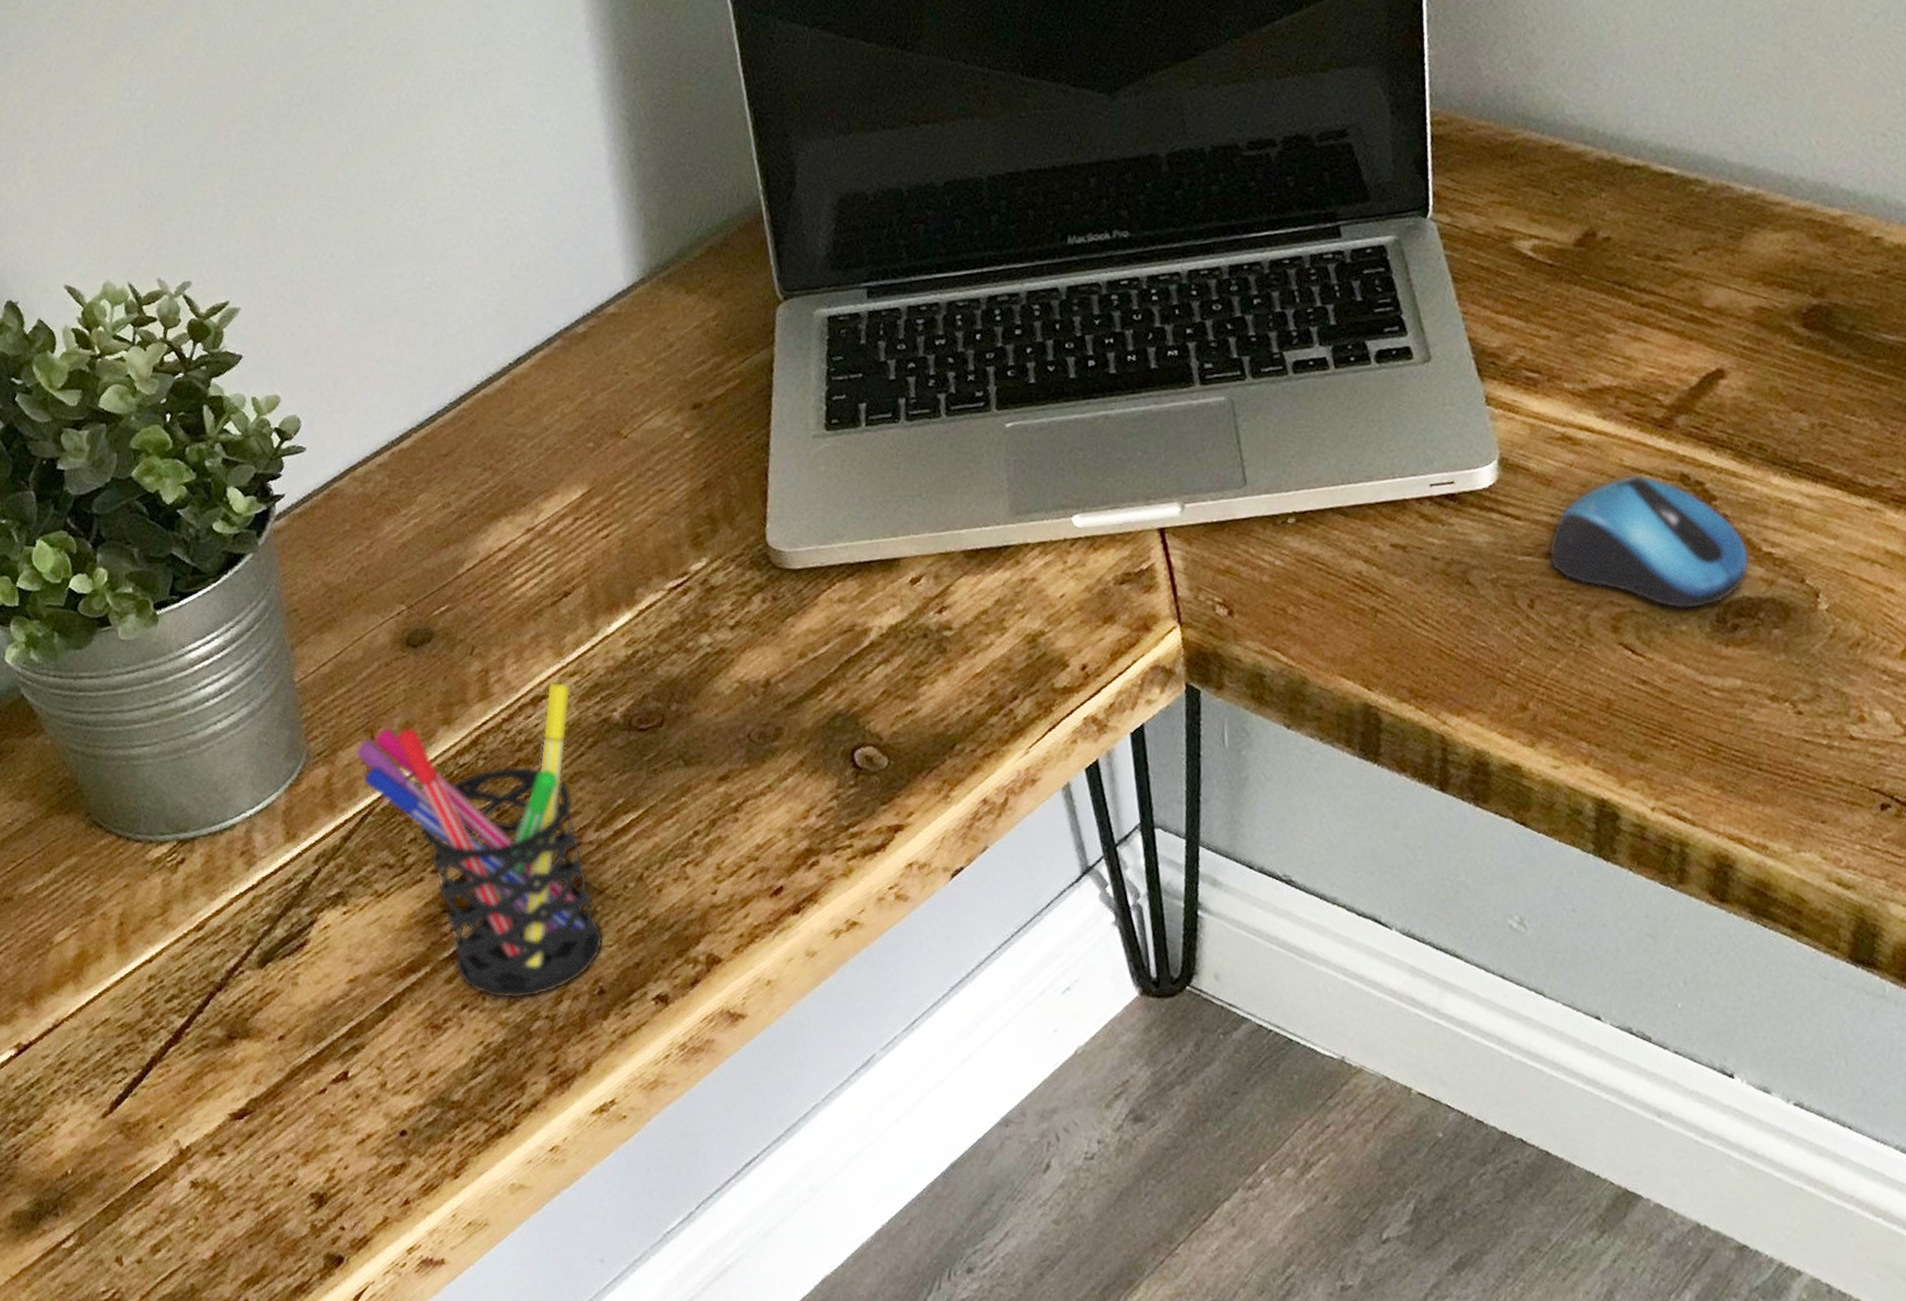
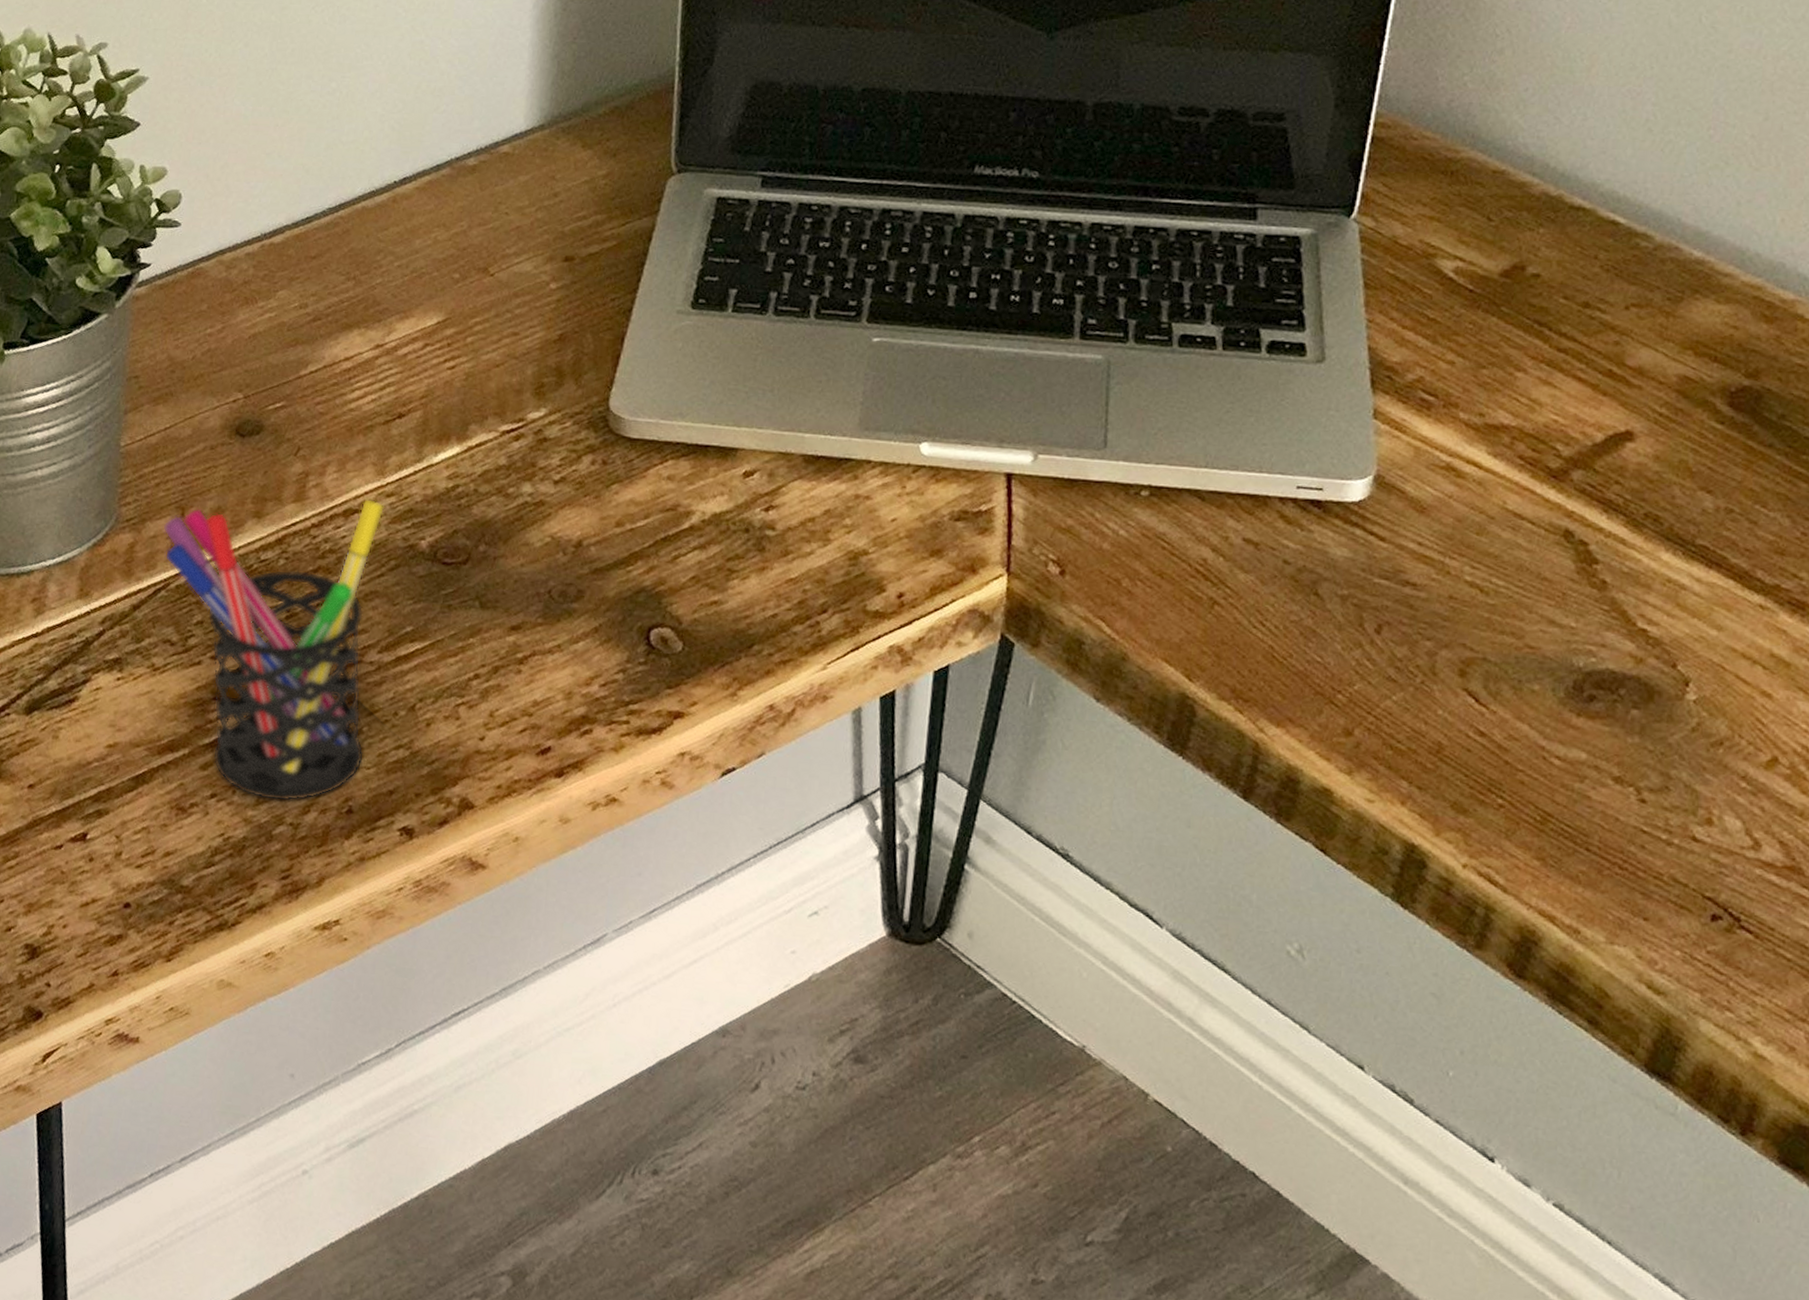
computer mouse: present [1548,474,1750,610] -> none [1407,519,1622,671]

